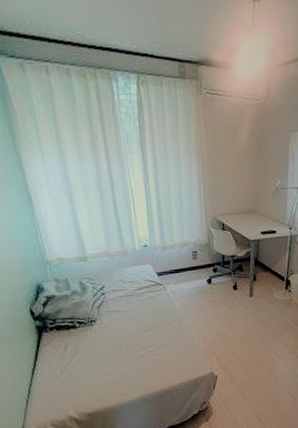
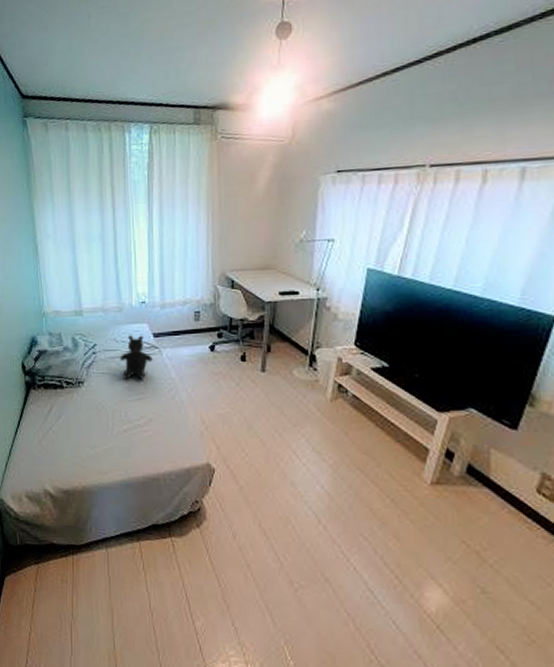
teddy bear: none [127,275,159,315] -> present [119,335,153,380]

